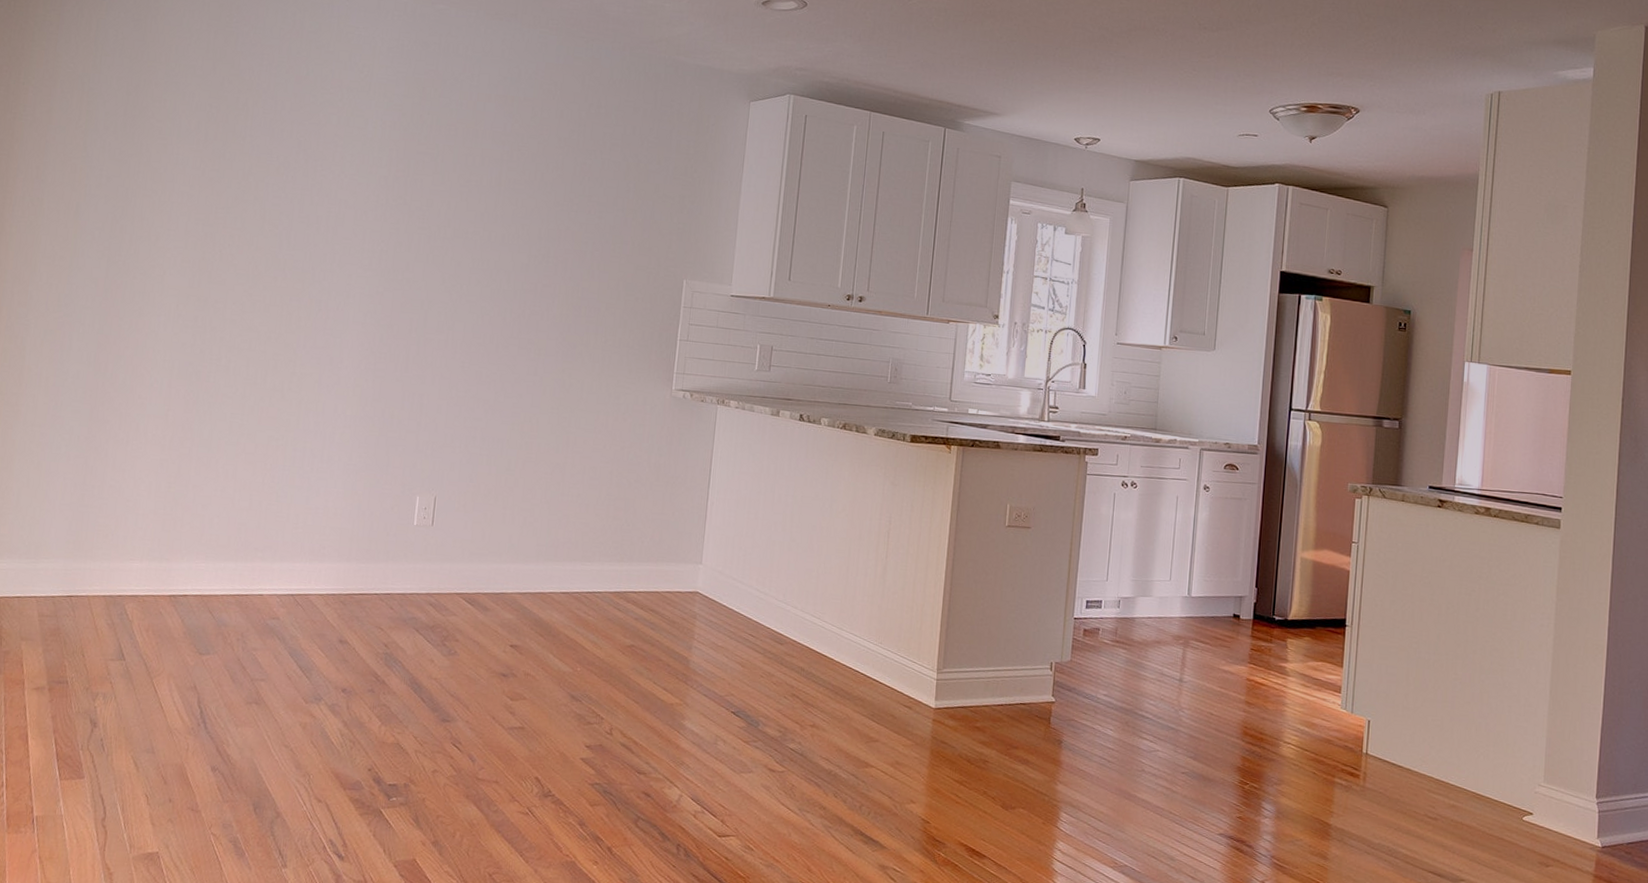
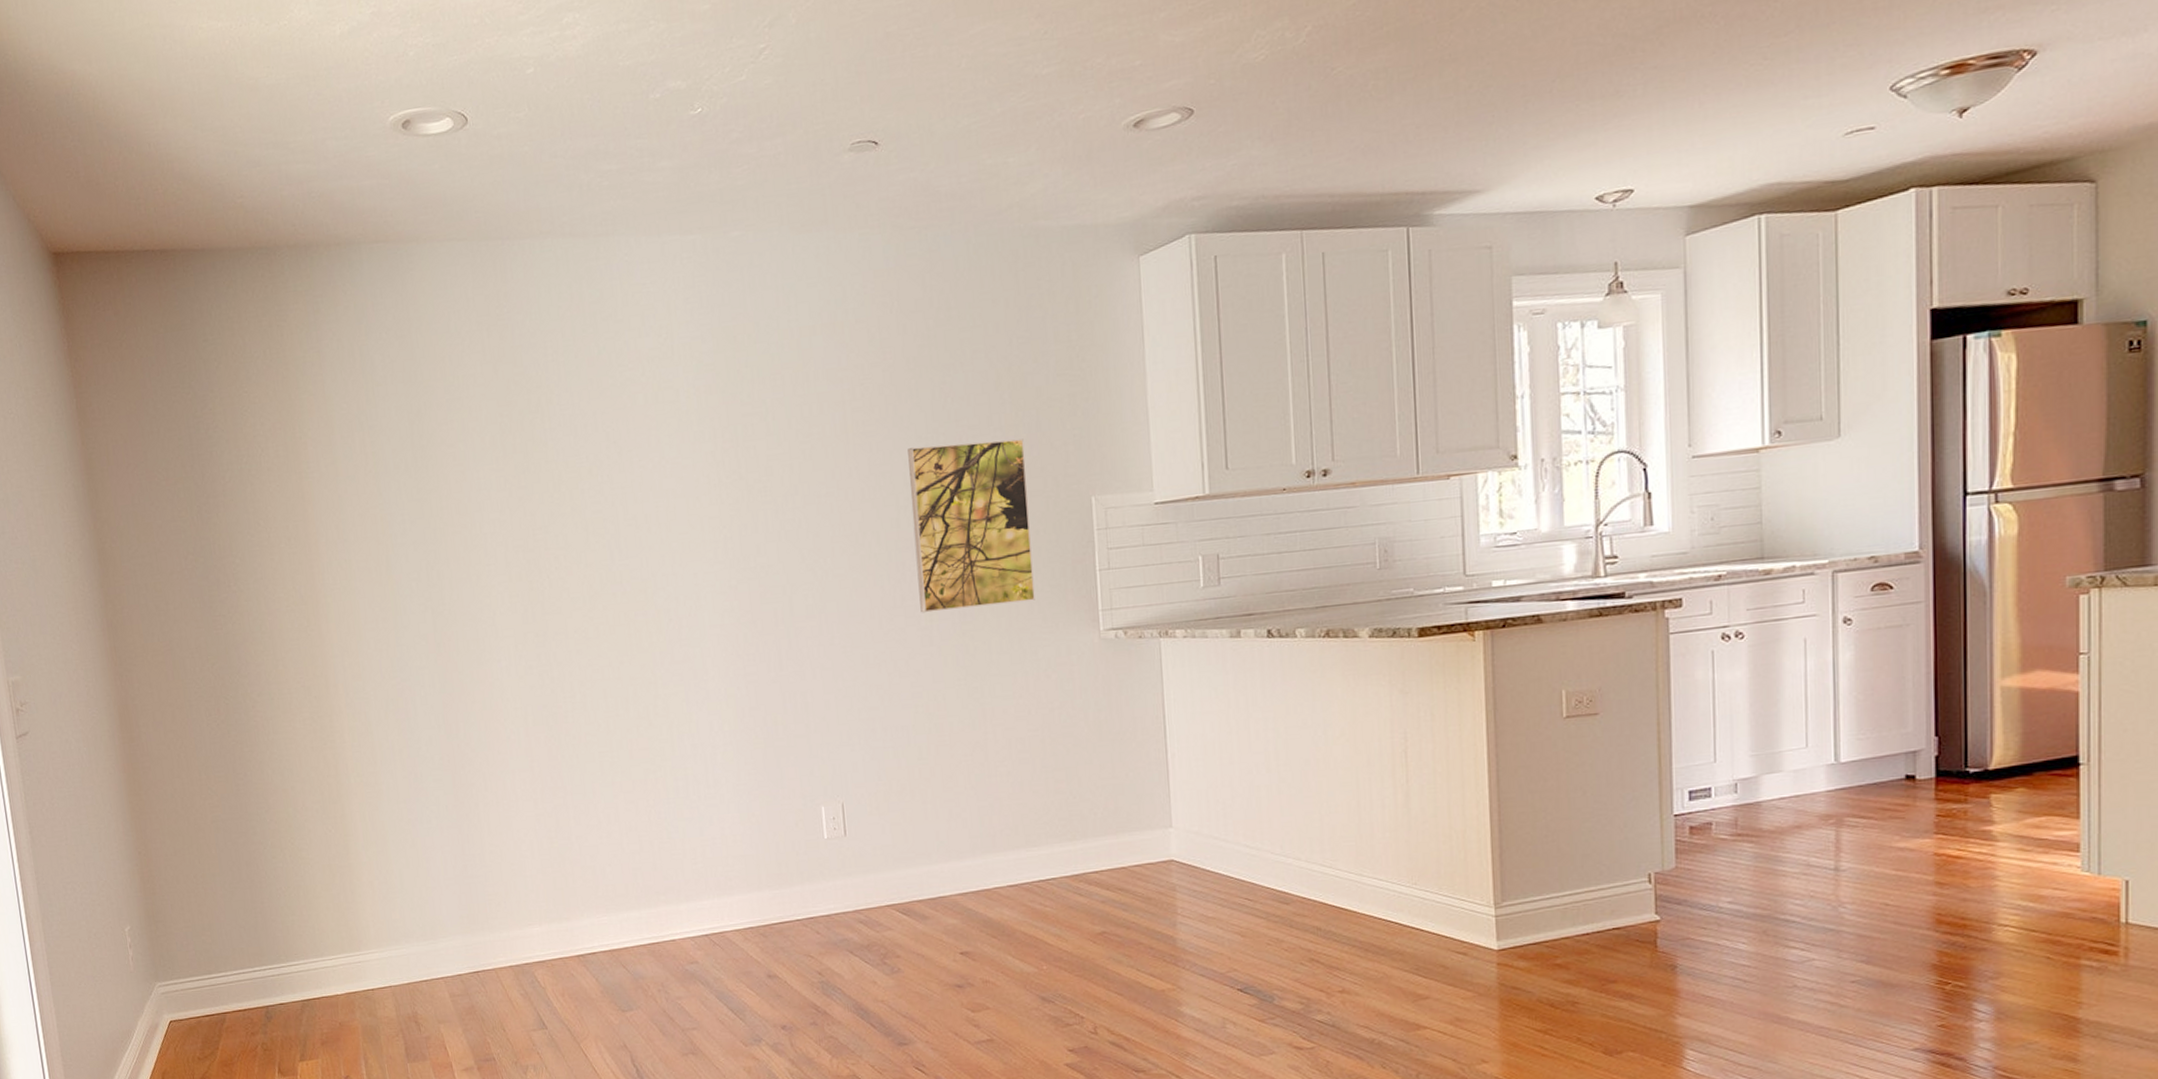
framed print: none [532,210,639,354] -> present [908,438,1035,613]

